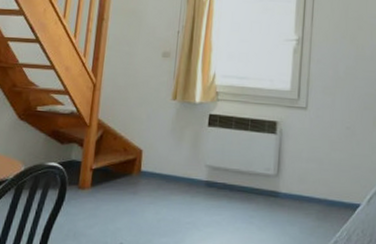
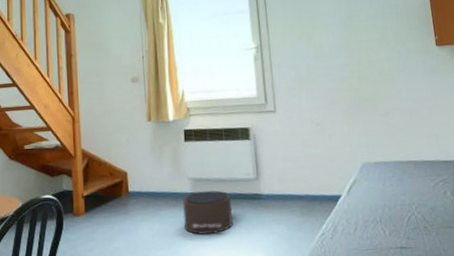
pouf: none [194,181,248,227] -> present [183,190,234,235]

